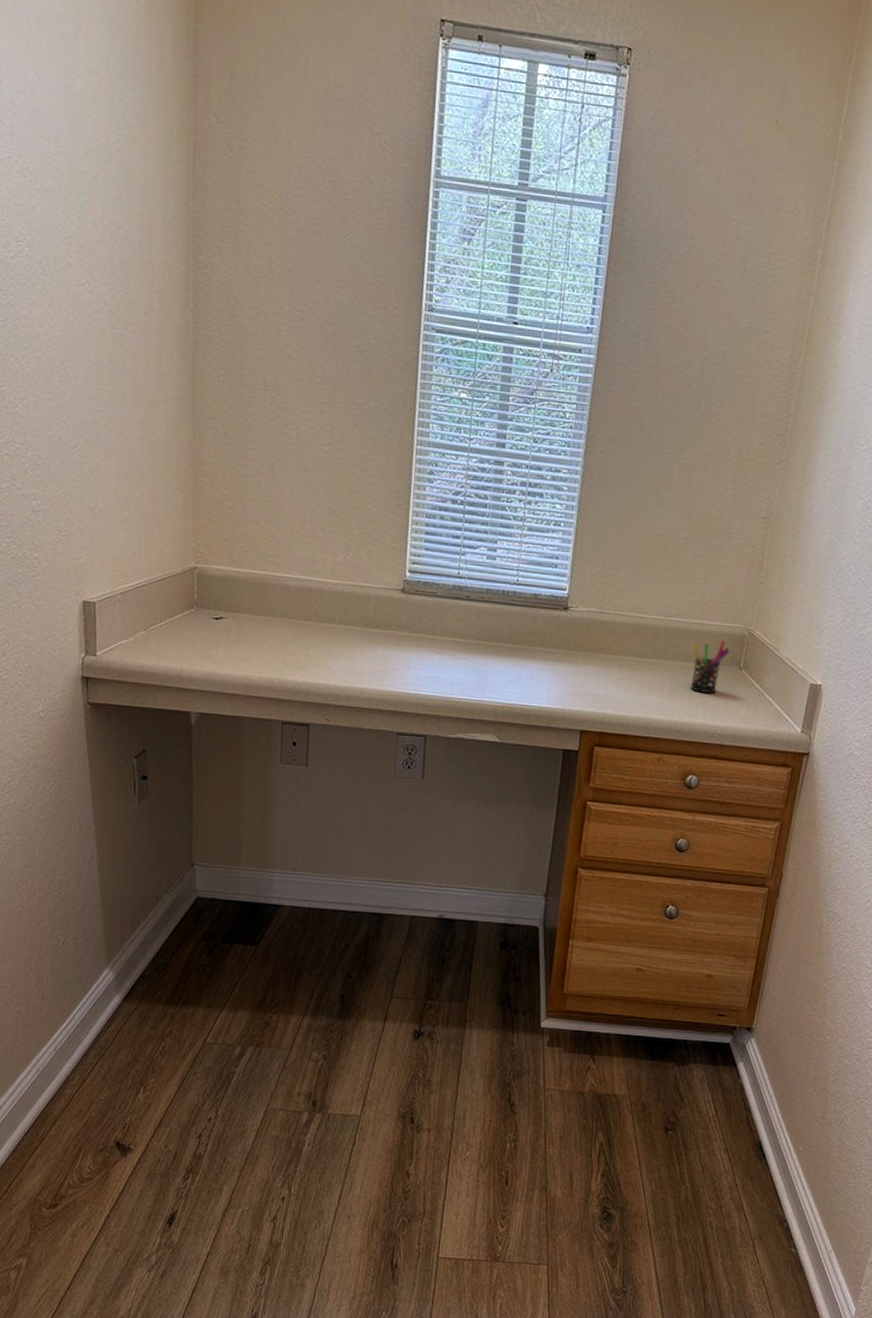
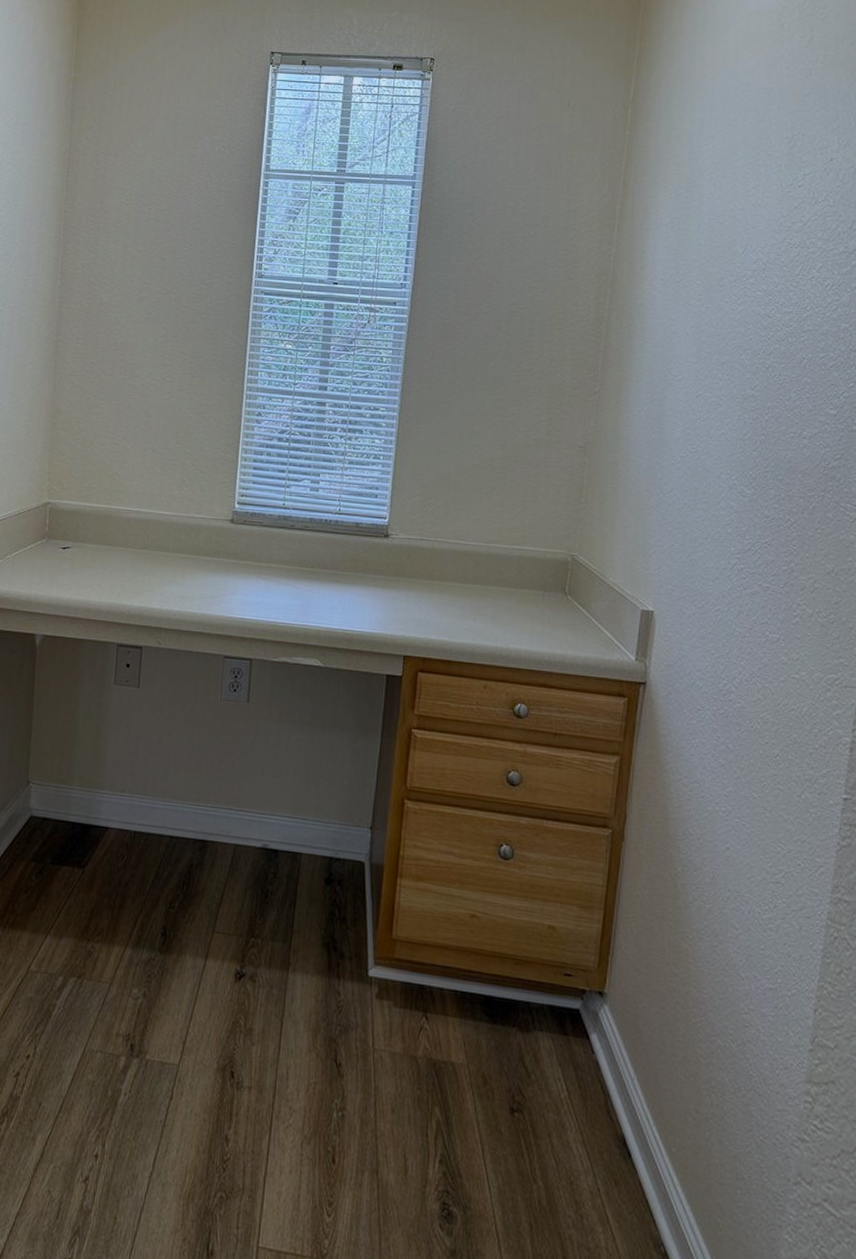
pen holder: present [691,640,730,694] -> none [514,566,554,620]

